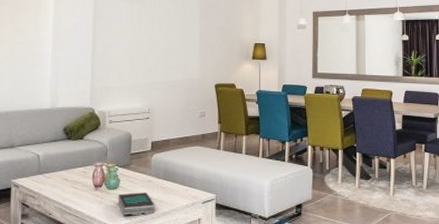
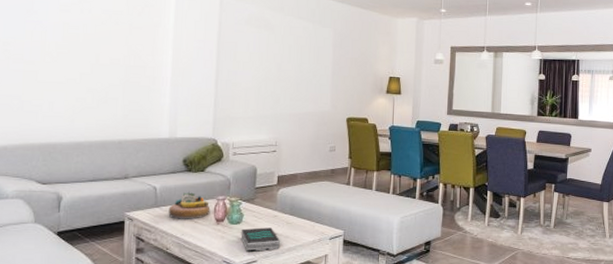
decorative bowl: none [50,158,89,185] -> present [168,191,211,219]

